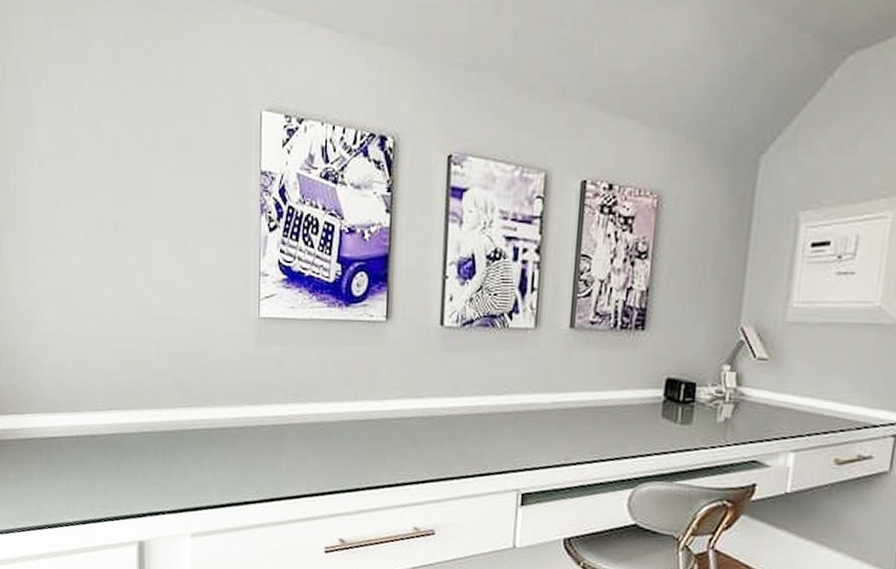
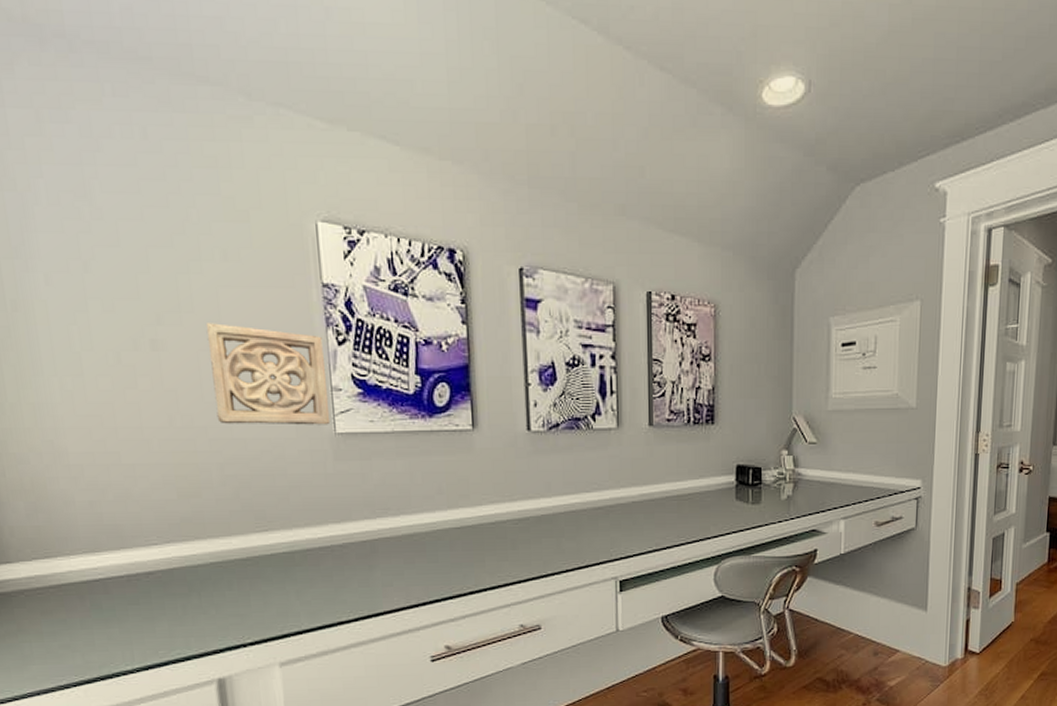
wall ornament: none [159,208,257,309] -> present [206,323,331,425]

